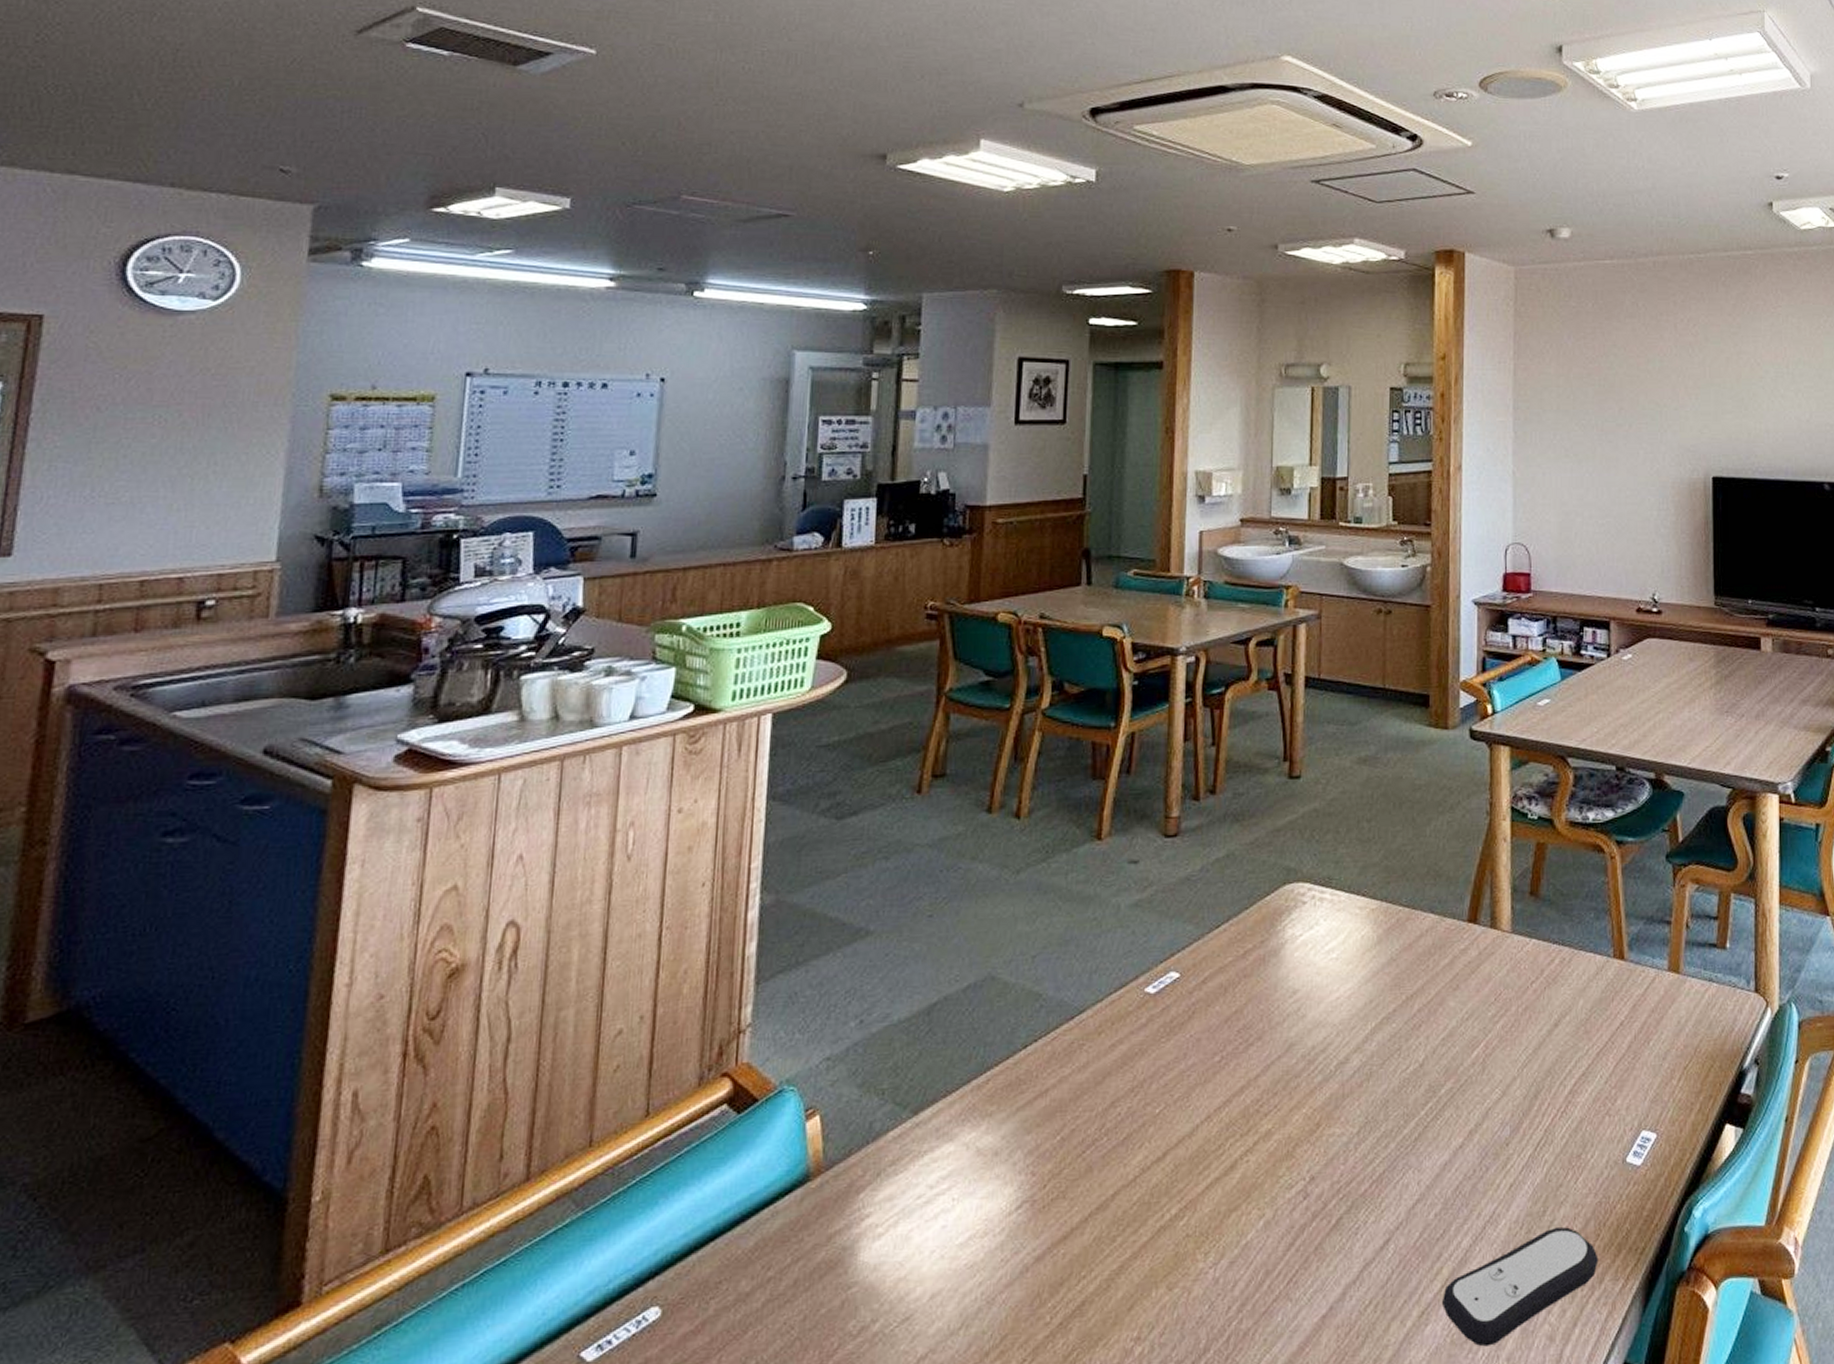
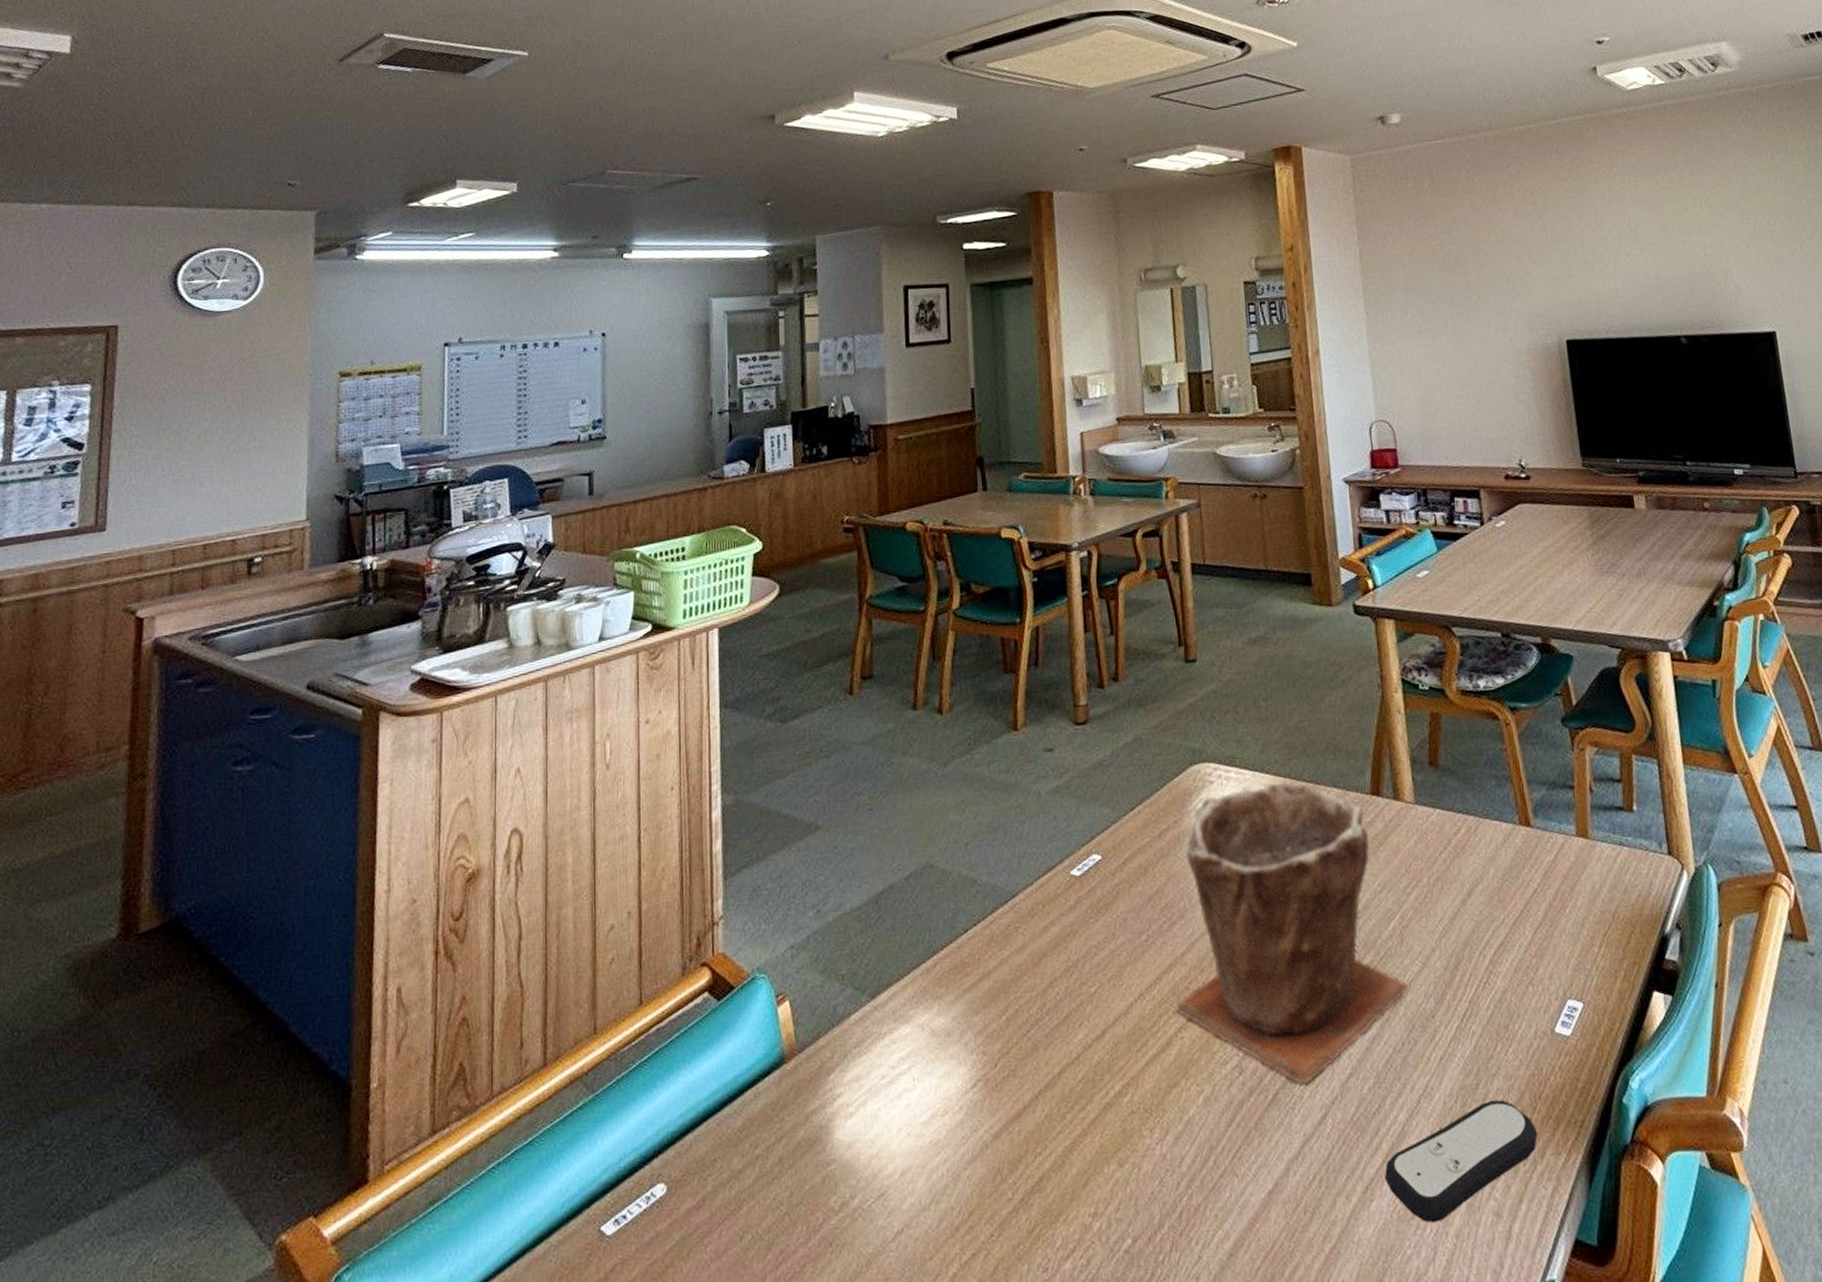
plant pot: none [1244,905,1485,1210] -> present [1176,782,1408,1084]

